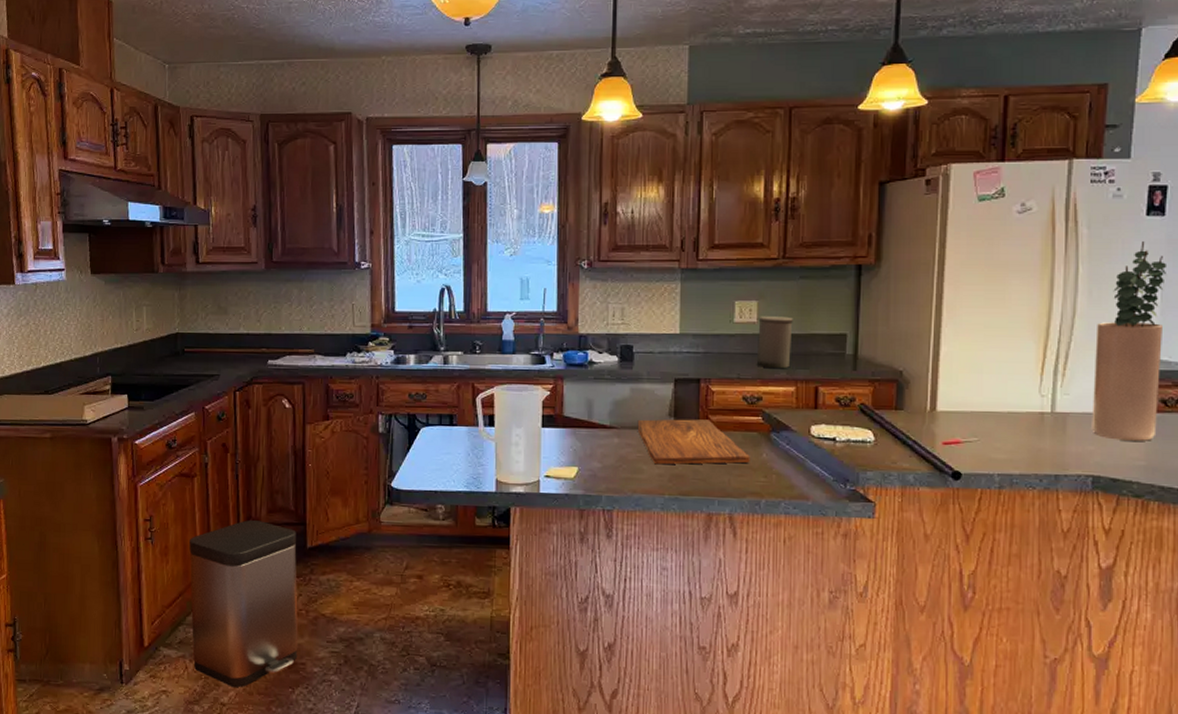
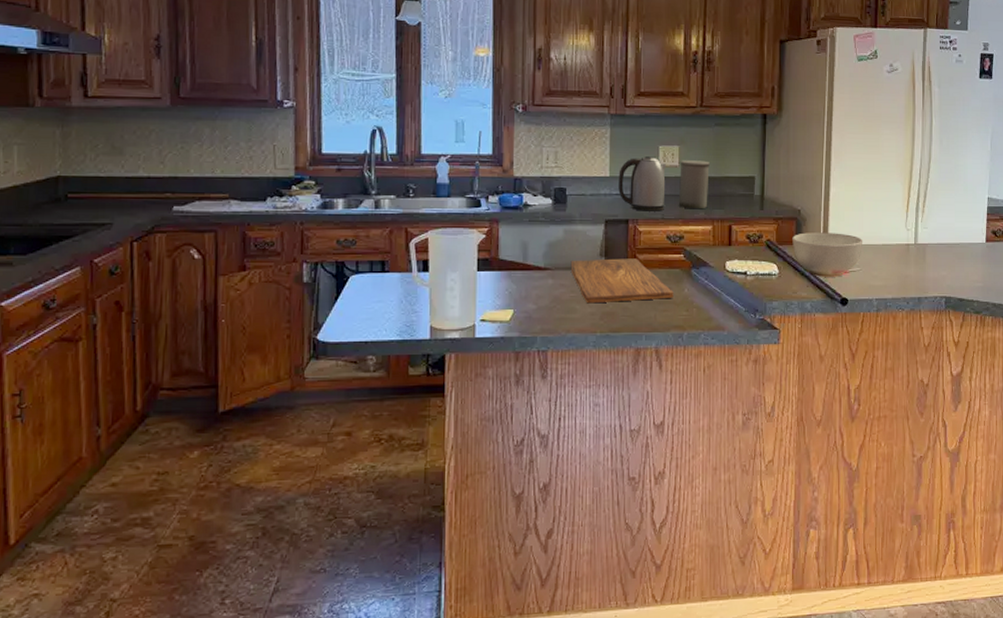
pedal bin: present [189,520,298,687] -> none [71,386,208,578]
kettle: none [689,312,742,371] -> present [618,156,666,211]
bowl: none [890,396,983,448] -> present [791,232,863,277]
vase: present [1091,241,1168,441] -> none [944,100,995,266]

